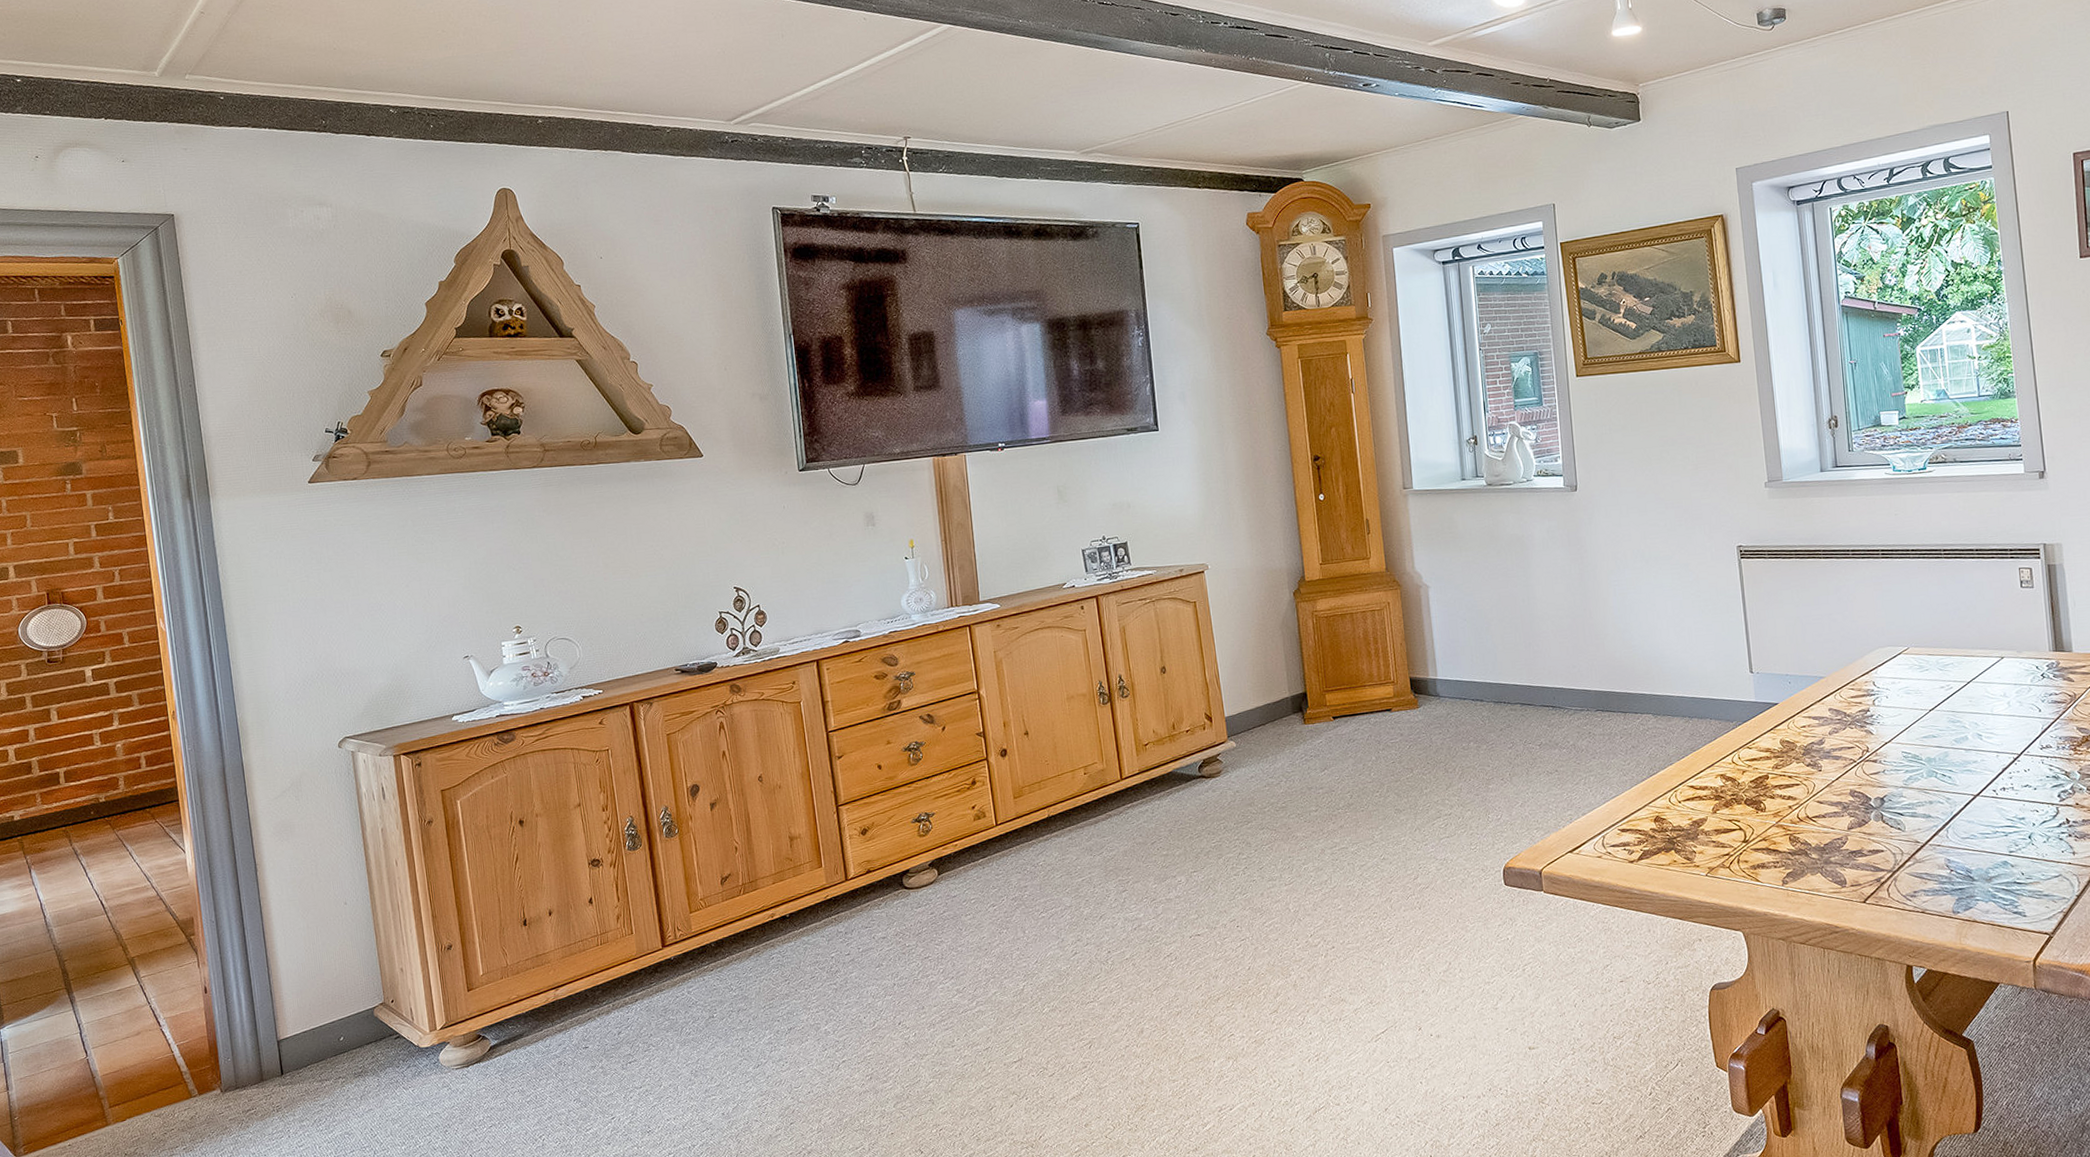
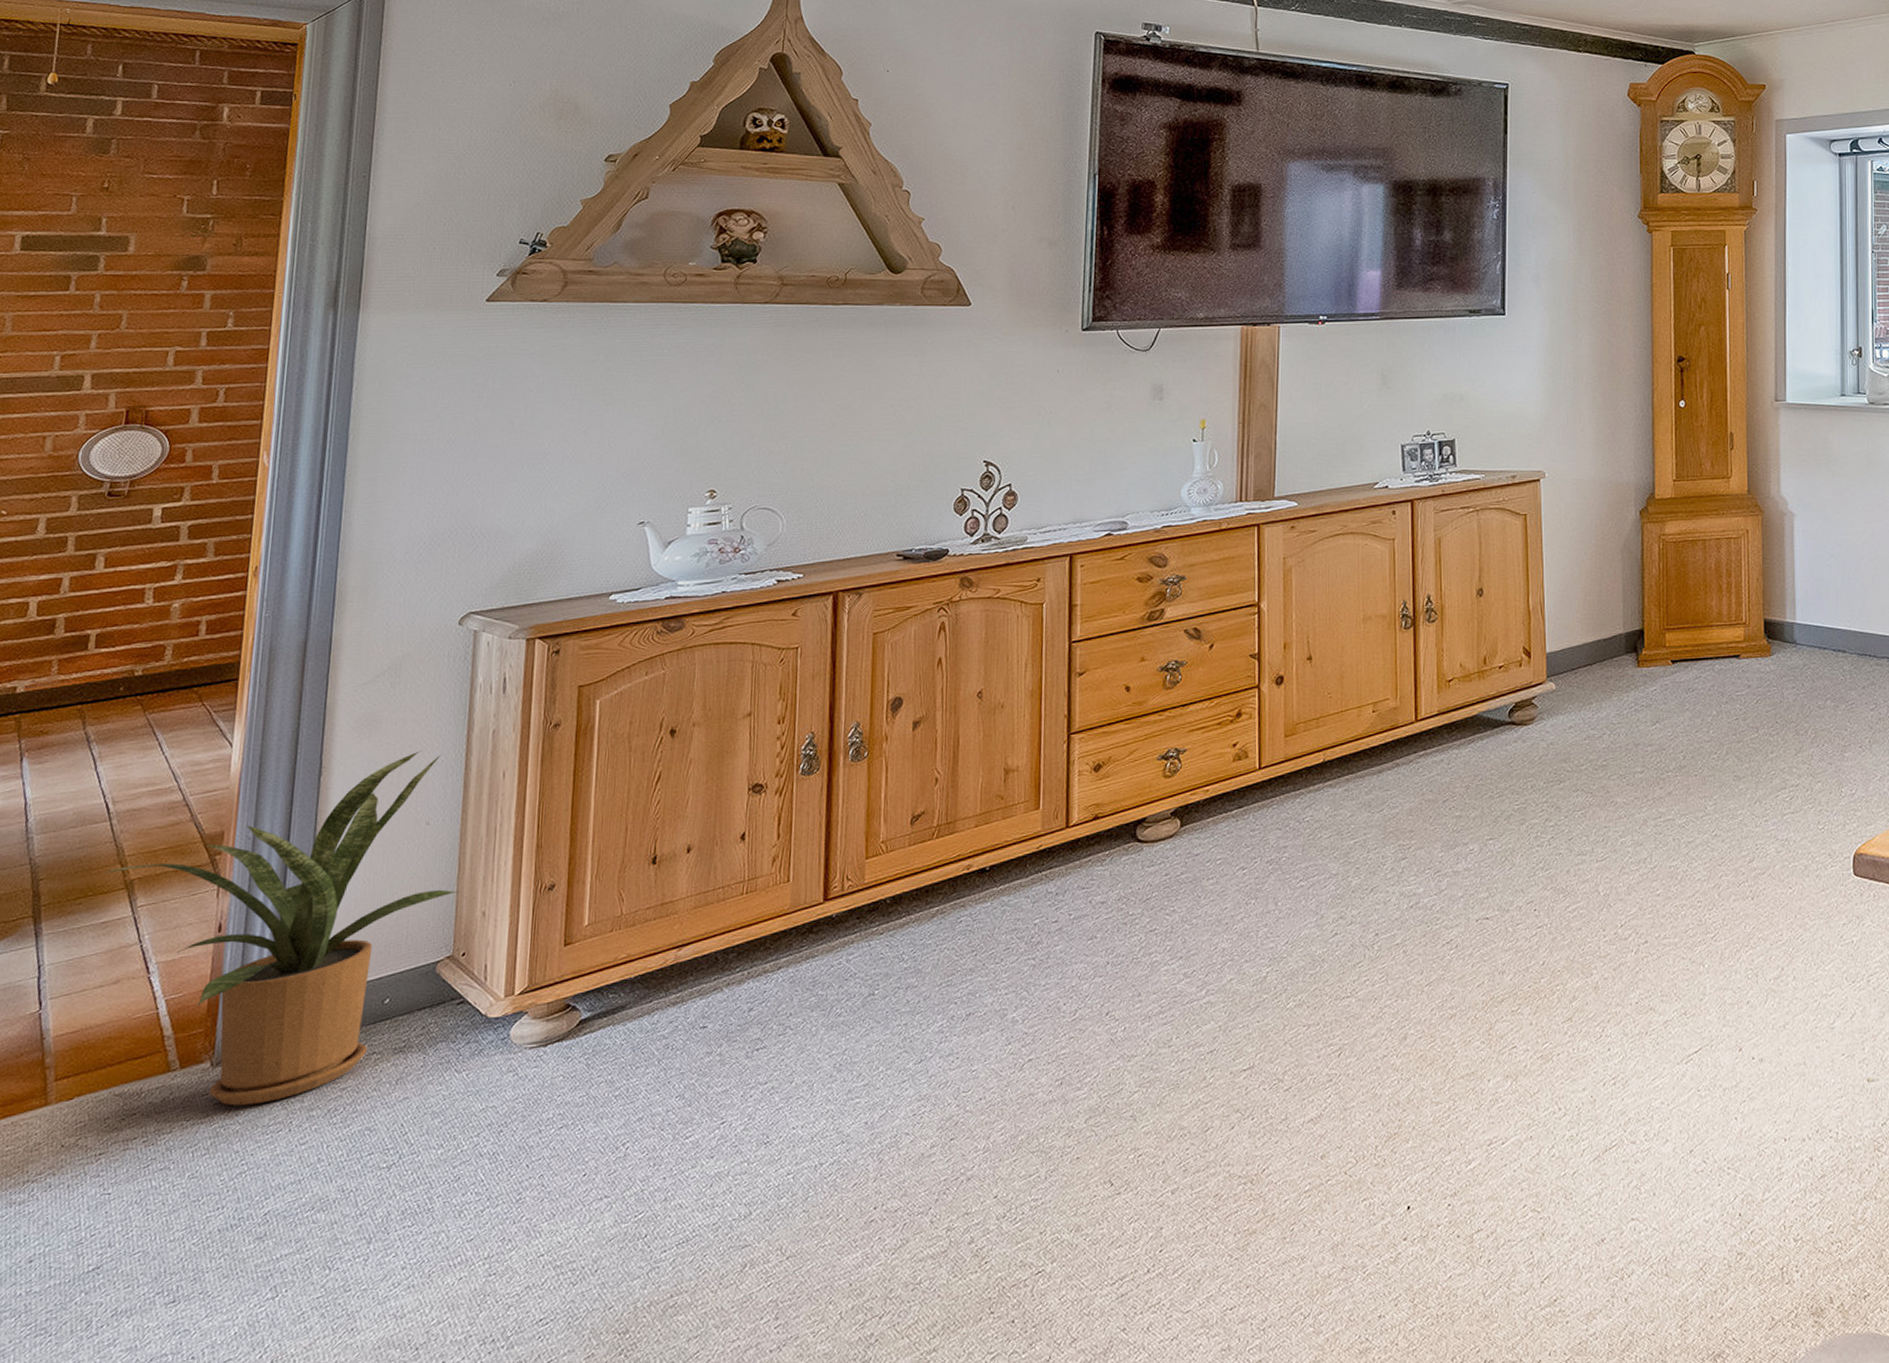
house plant: none [110,847,381,1121] -> present [103,750,460,1106]

